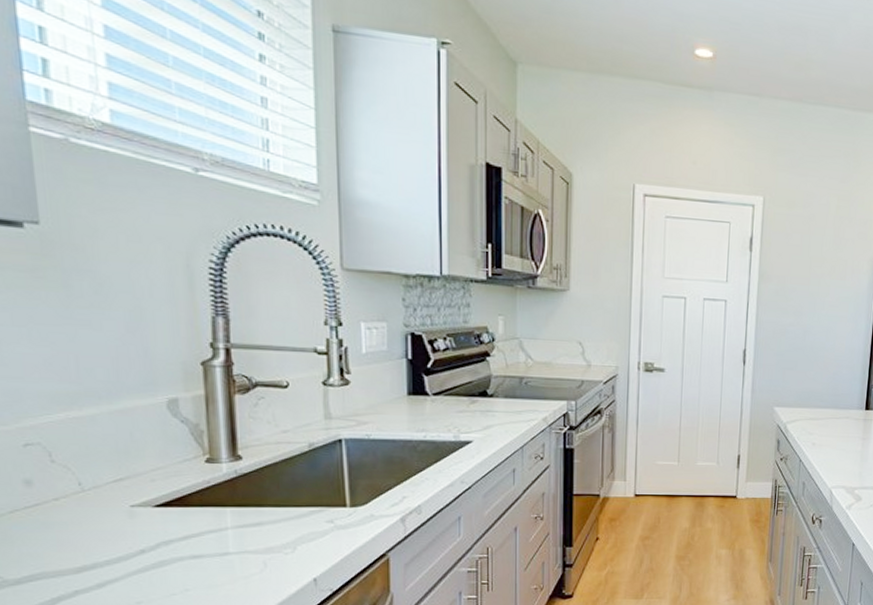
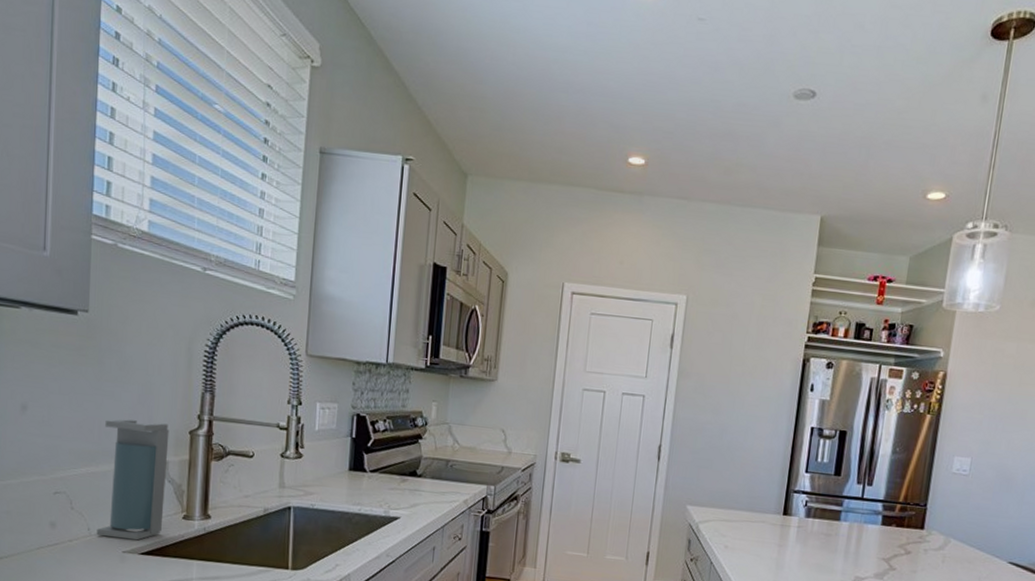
soap dispenser: none [84,352,180,492] -> present [96,419,170,541]

